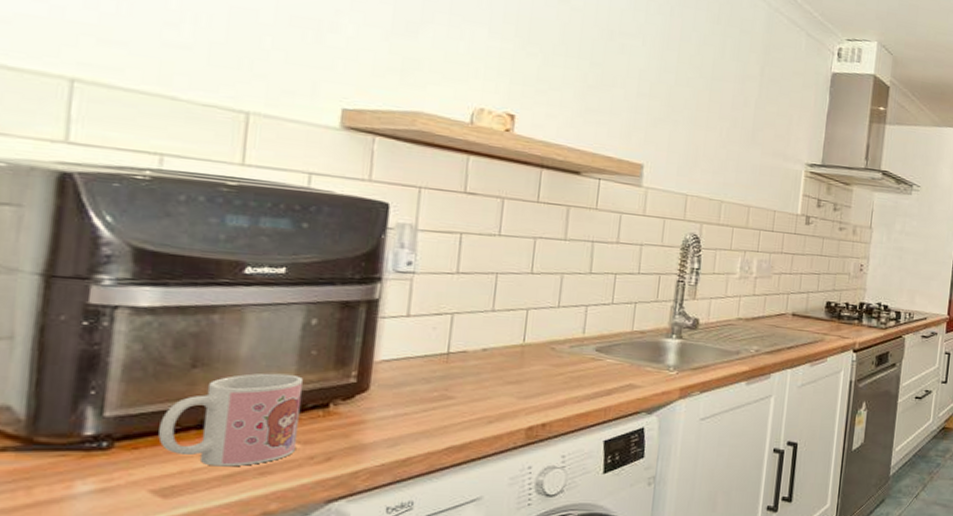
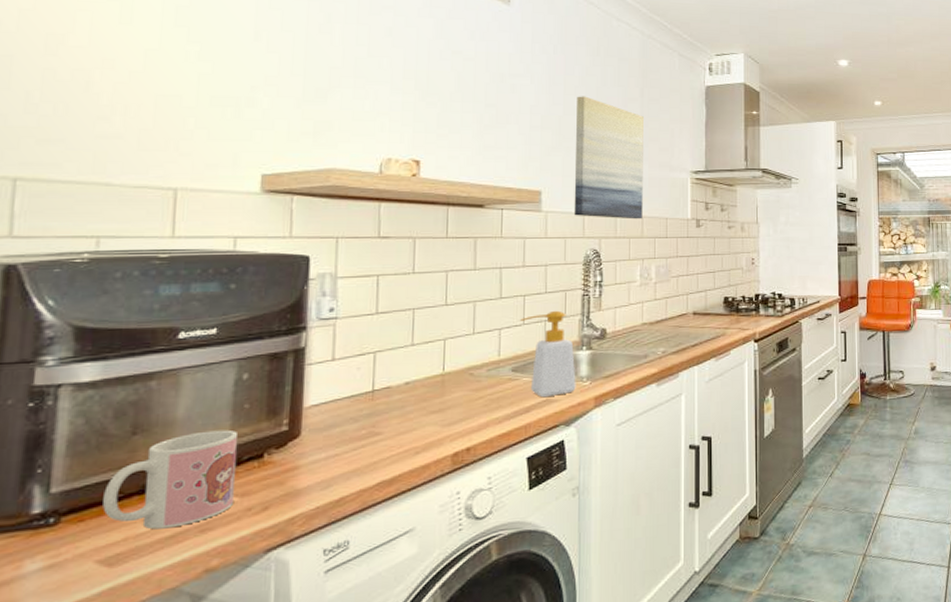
soap bottle: none [609,293,663,382] -> present [520,310,576,398]
wall art: none [676,66,761,209] -> present [574,96,643,220]

